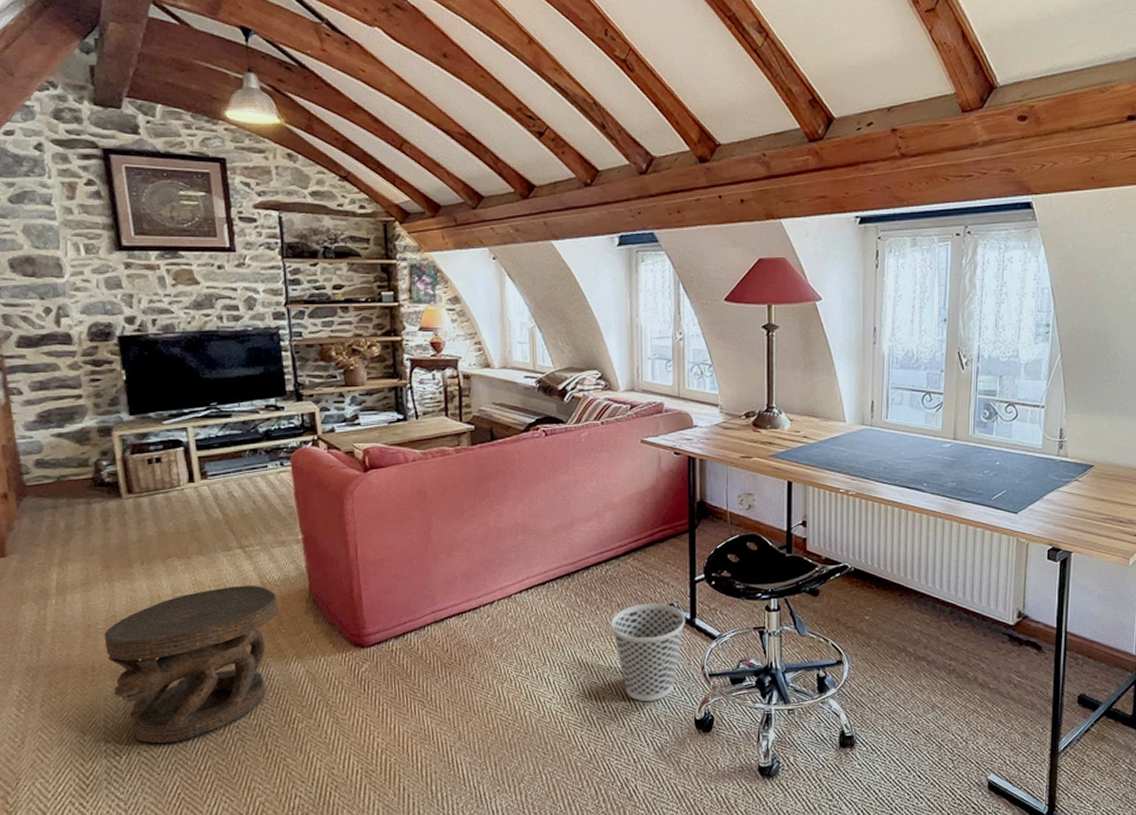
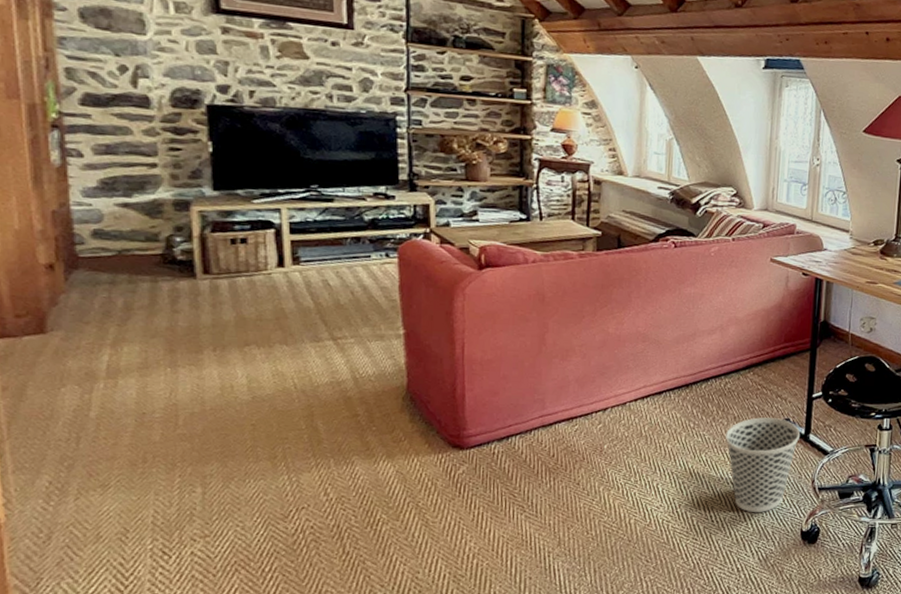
side table: present [105,586,278,743] -> none [162,379,370,542]

